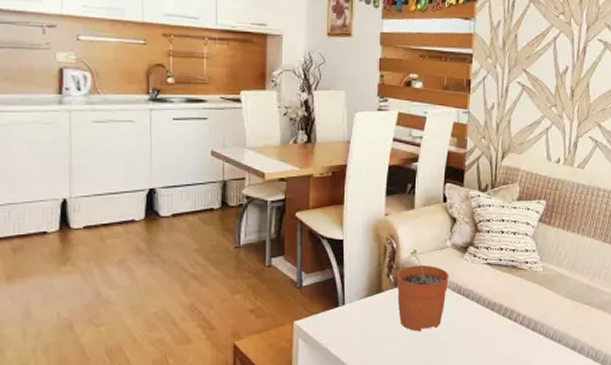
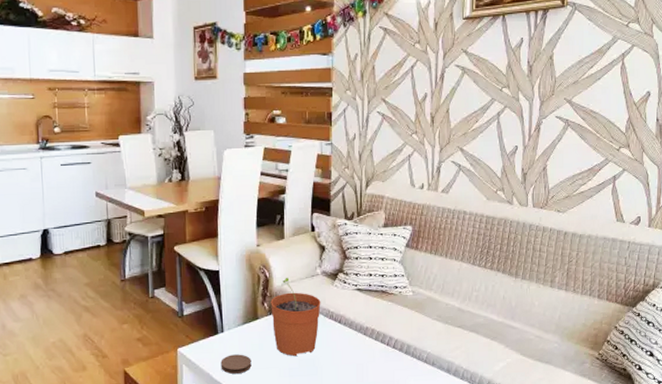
coaster: none [340,328,373,349] -> present [220,354,252,374]

